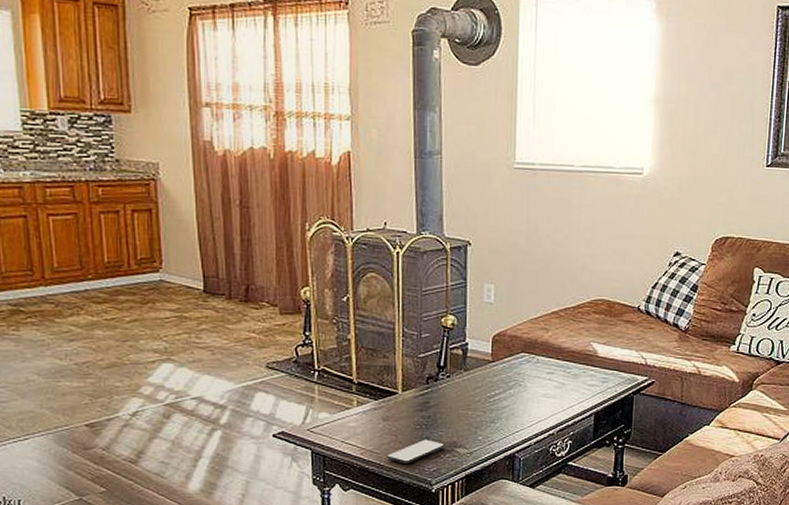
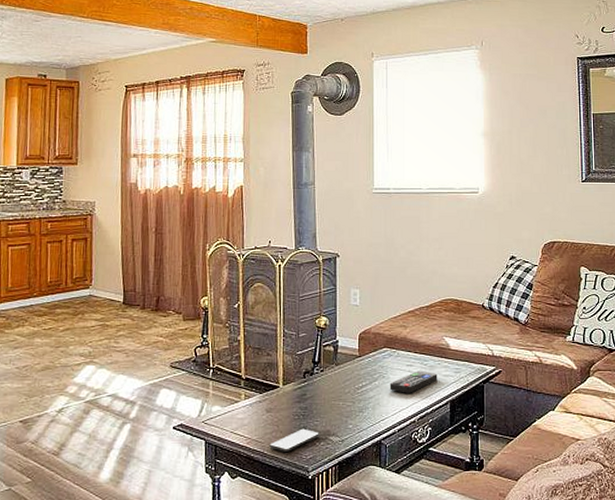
remote control: none [526,379,582,404] -> present [389,371,438,393]

